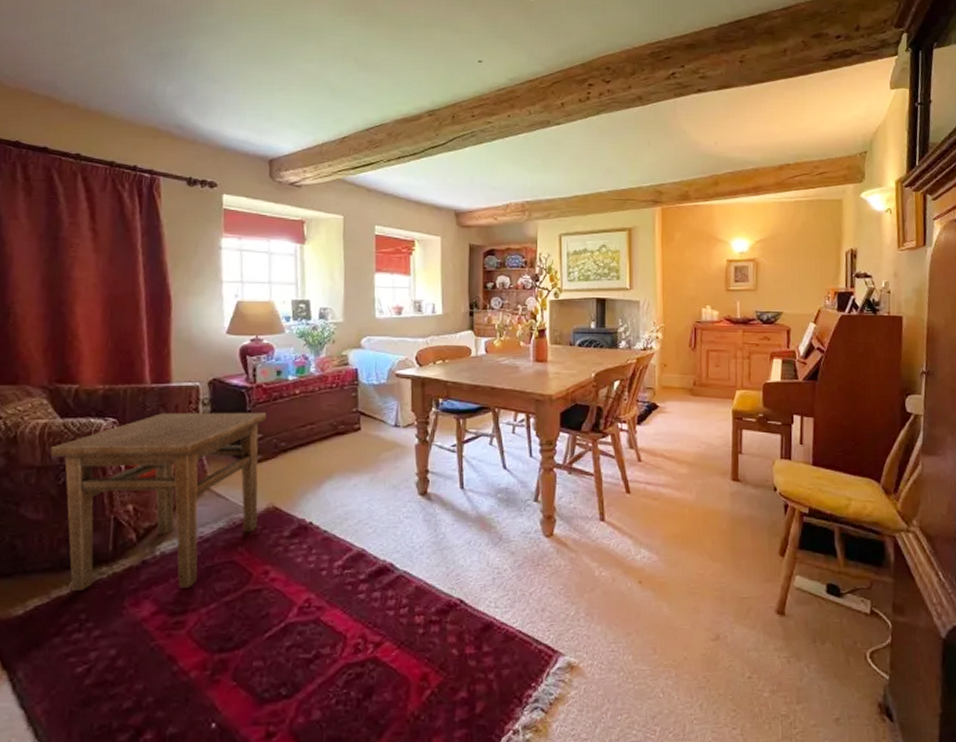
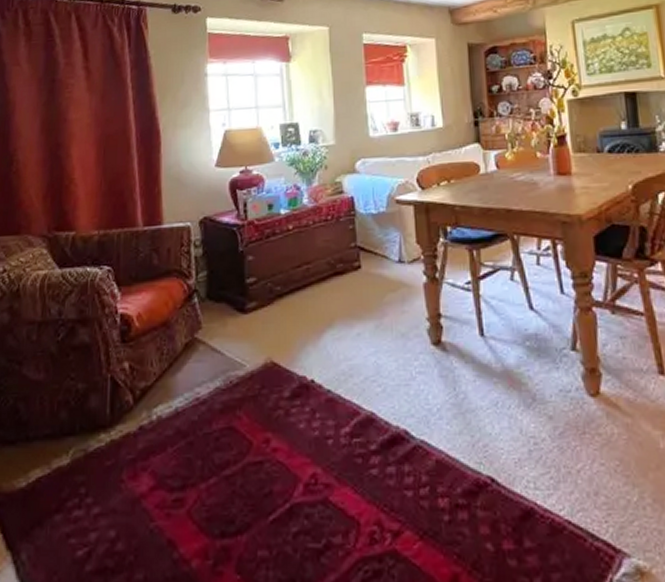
side table: present [51,413,267,590] -> none [51,253,260,460]

